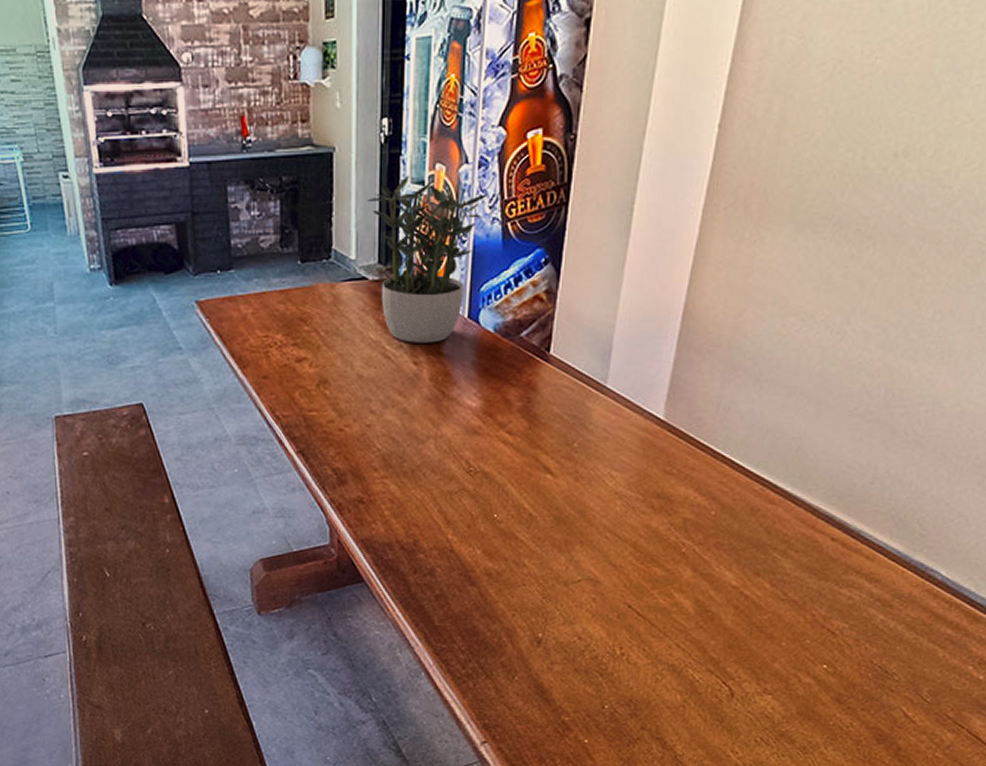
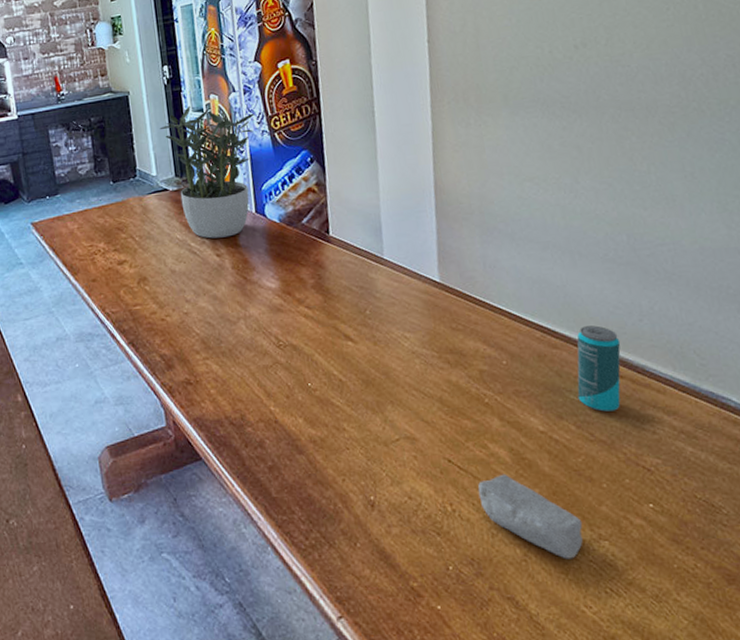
soap bar: none [651,623,751,709] -> present [477,474,583,560]
beverage can: none [781,484,844,573] -> present [577,325,621,412]

